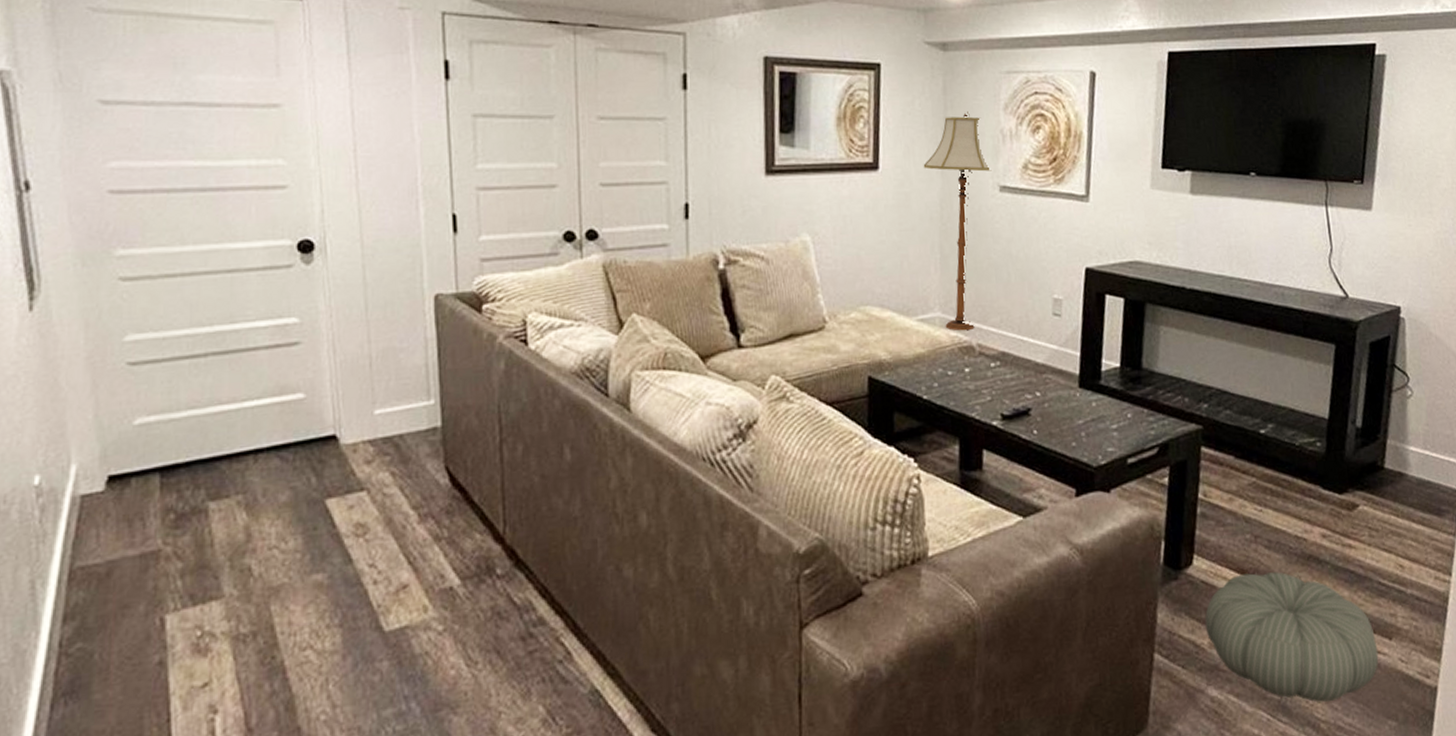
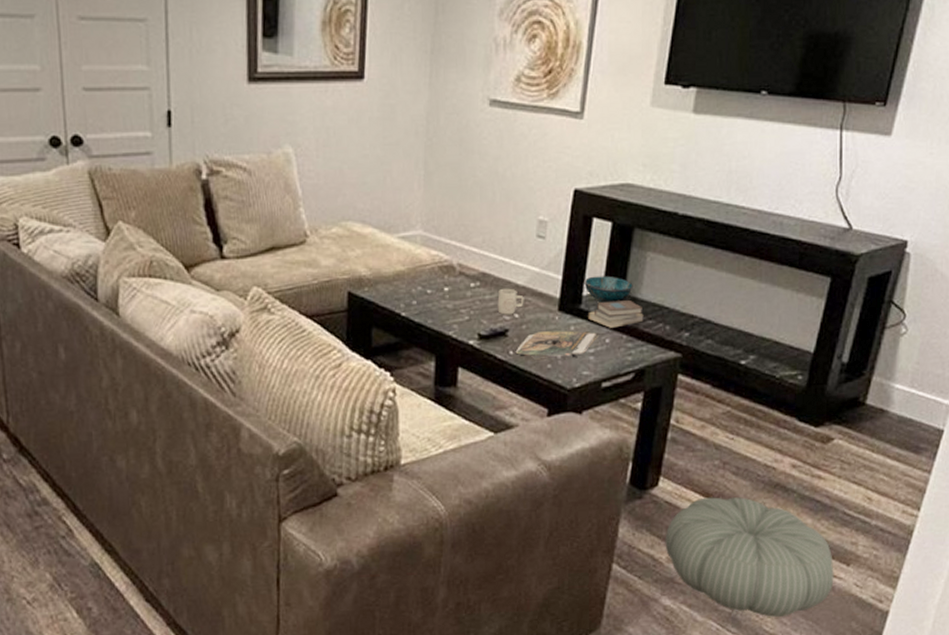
floor lamp: present [923,111,992,332] -> none [410,17,482,250]
mug: none [1018,366,1045,394] -> present [497,288,524,315]
magazine: none [1039,407,1122,438] -> present [515,330,600,360]
decorative bowl: none [1102,350,1150,378] -> present [584,276,633,303]
books: none [1108,374,1163,403] -> present [588,300,644,328]

